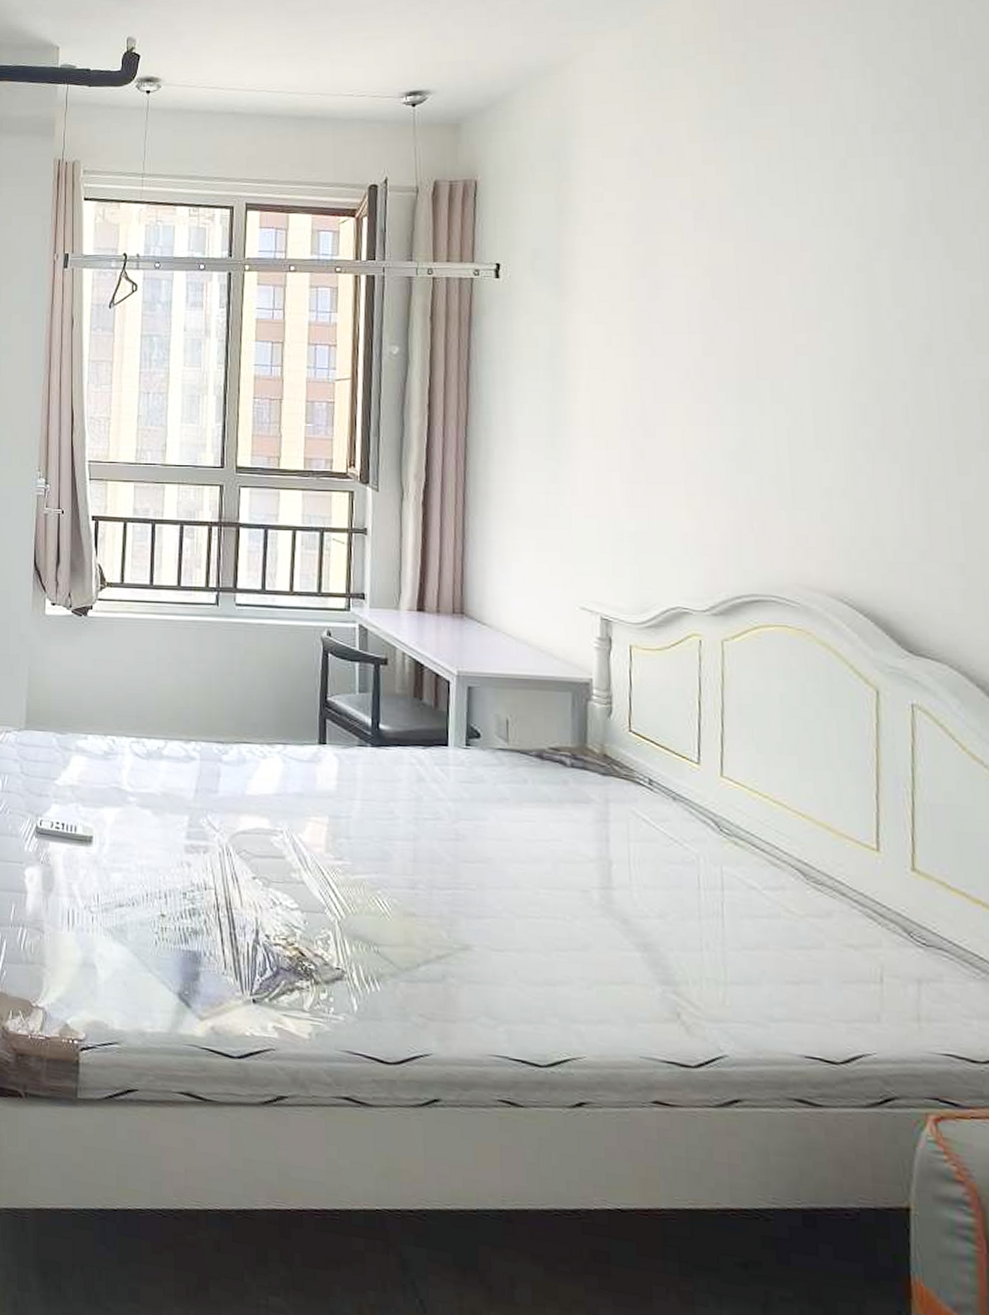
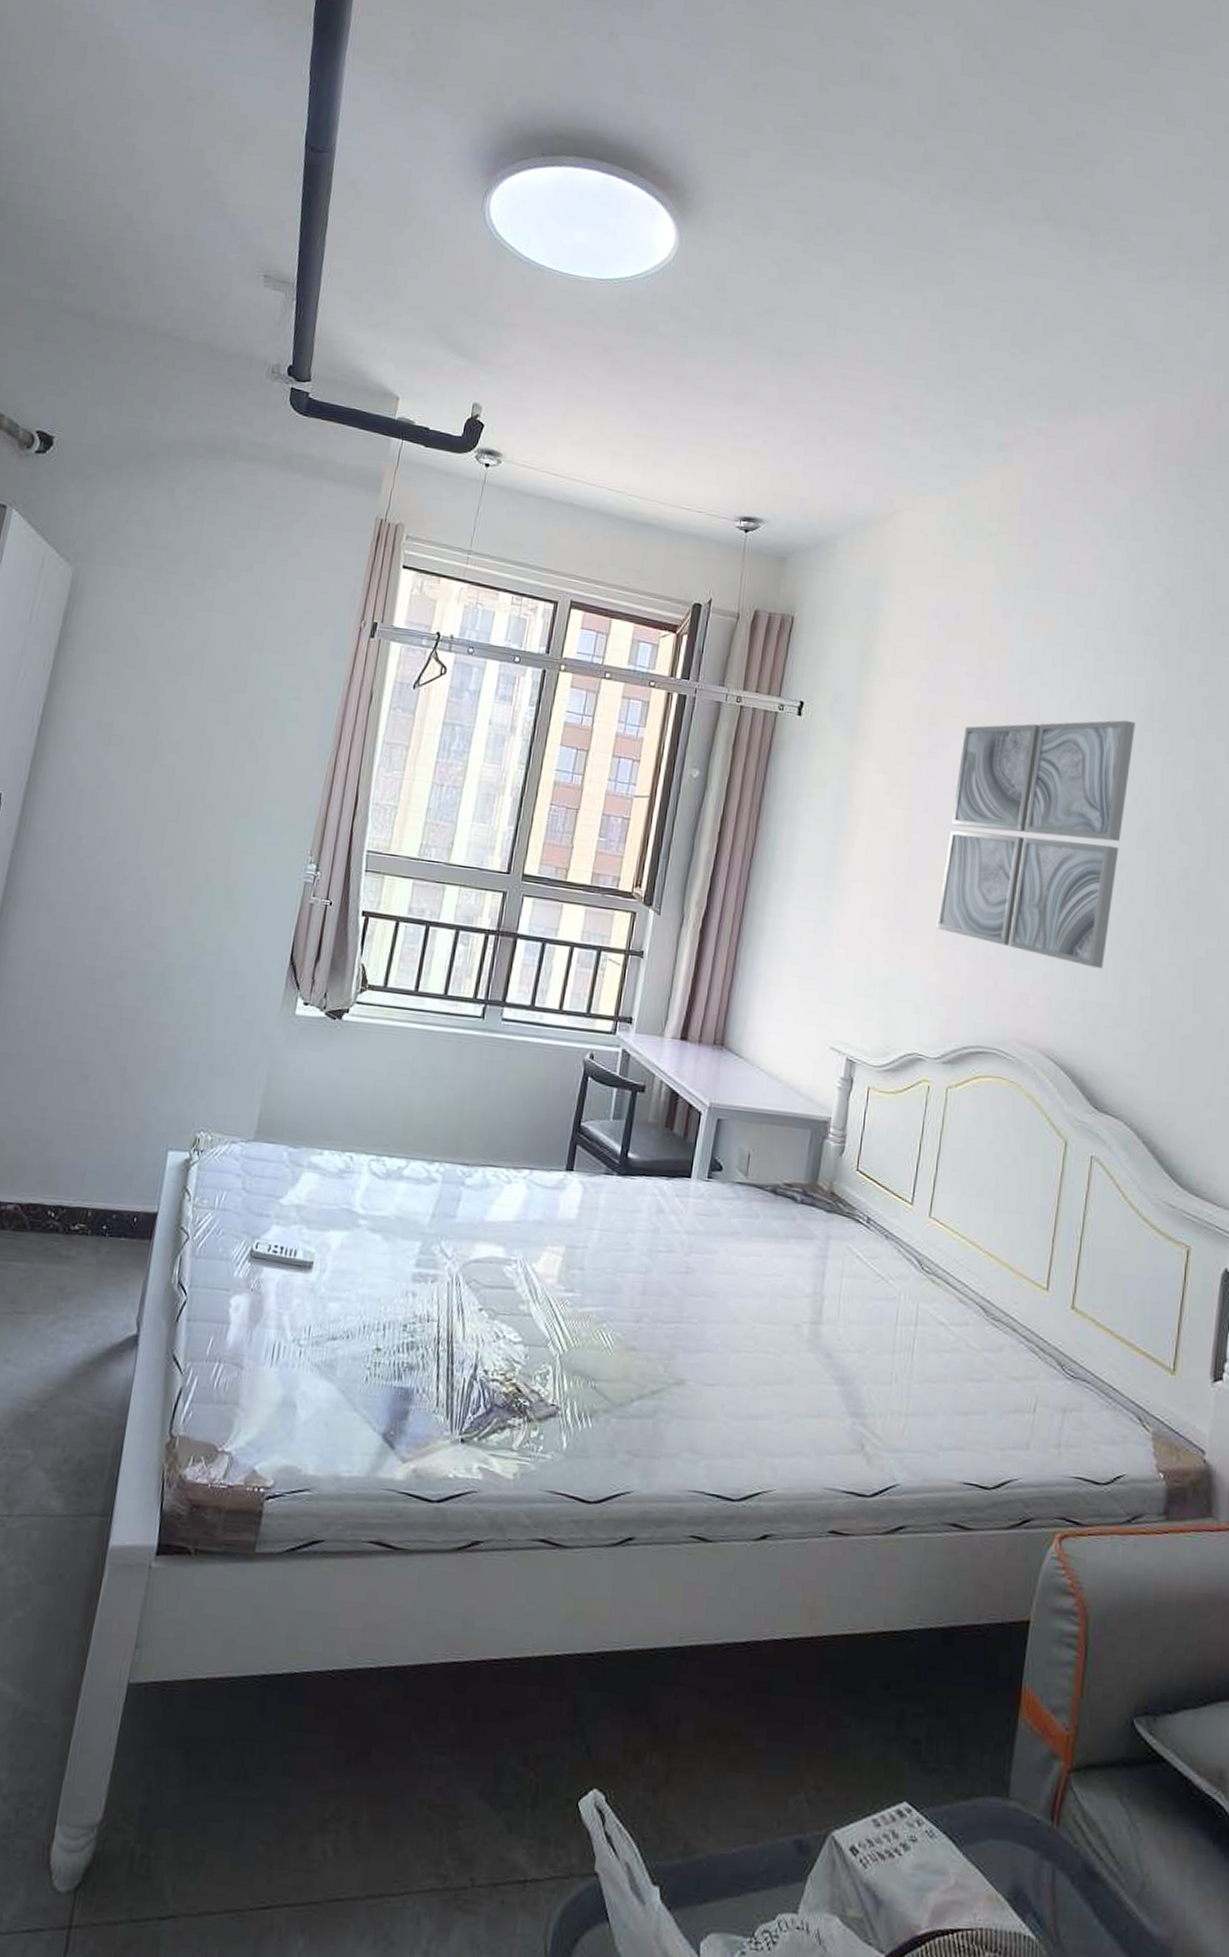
wall art: none [683,227,898,500] -> present [936,720,1135,969]

